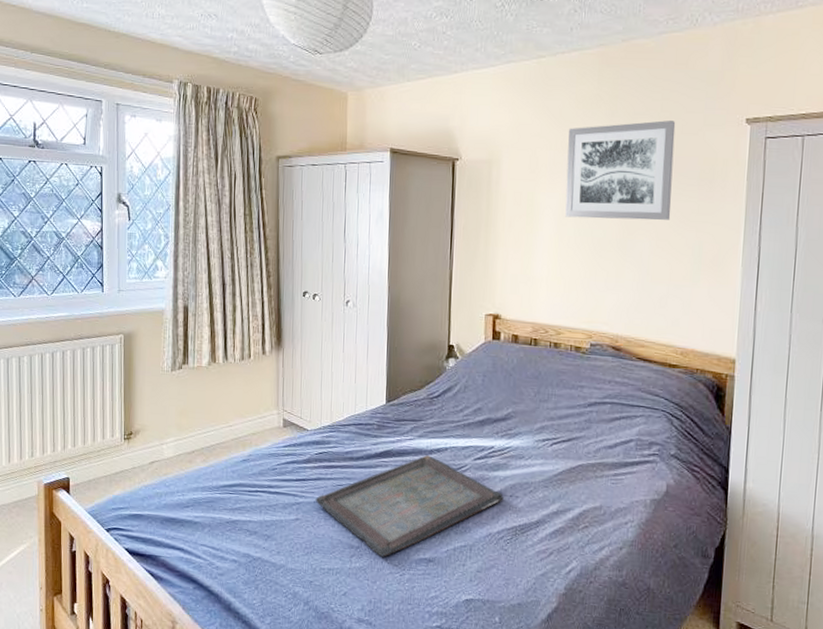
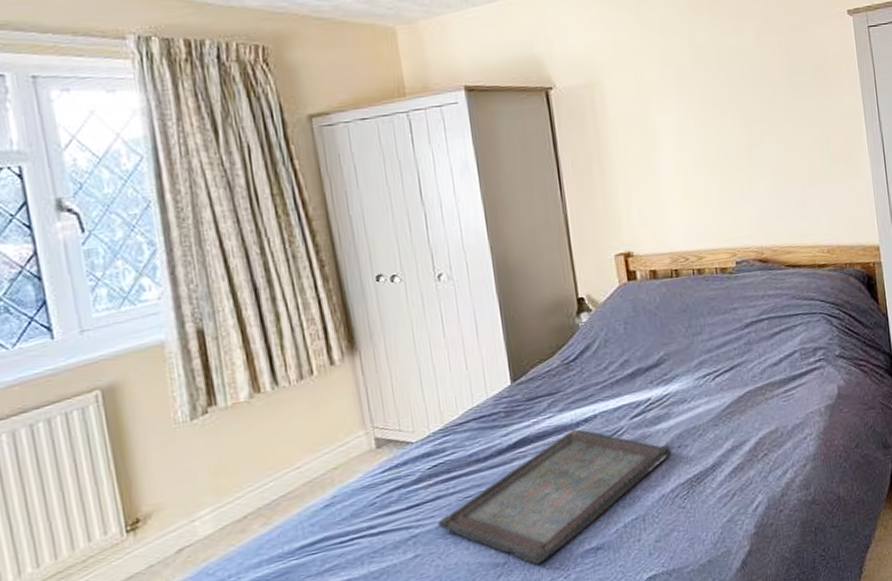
wall art: present [565,120,676,221] -> none [672,20,794,134]

